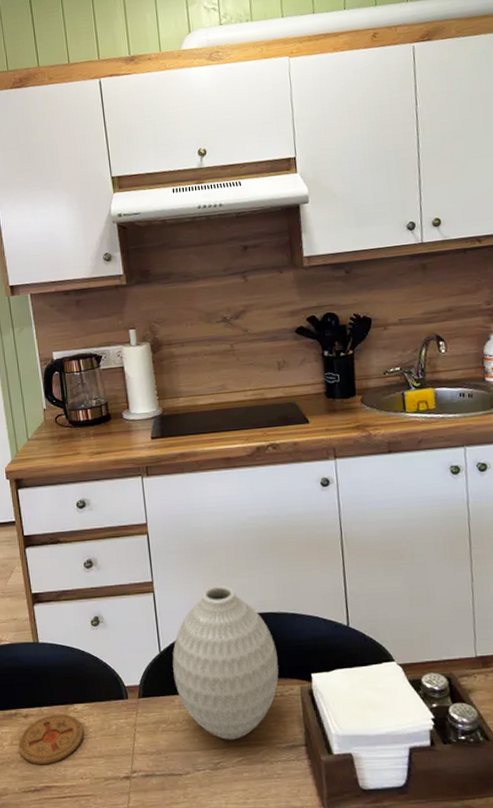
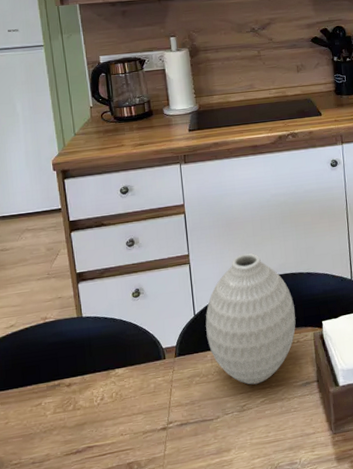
coaster: present [18,713,84,764] -> none [61,378,124,428]

